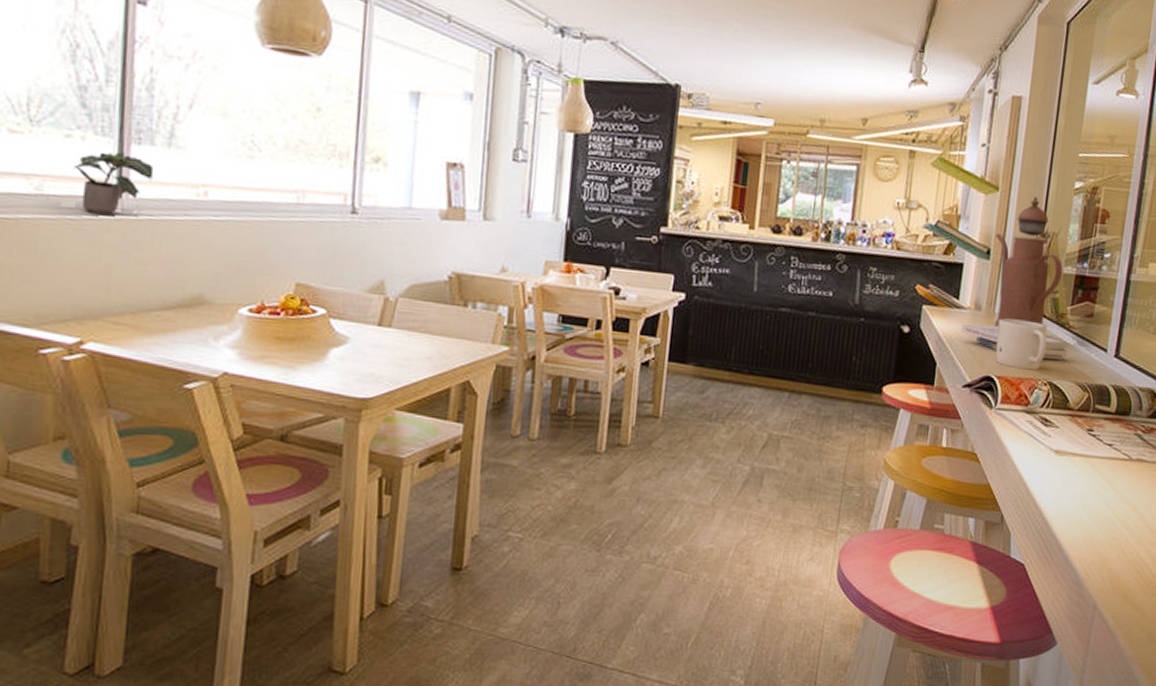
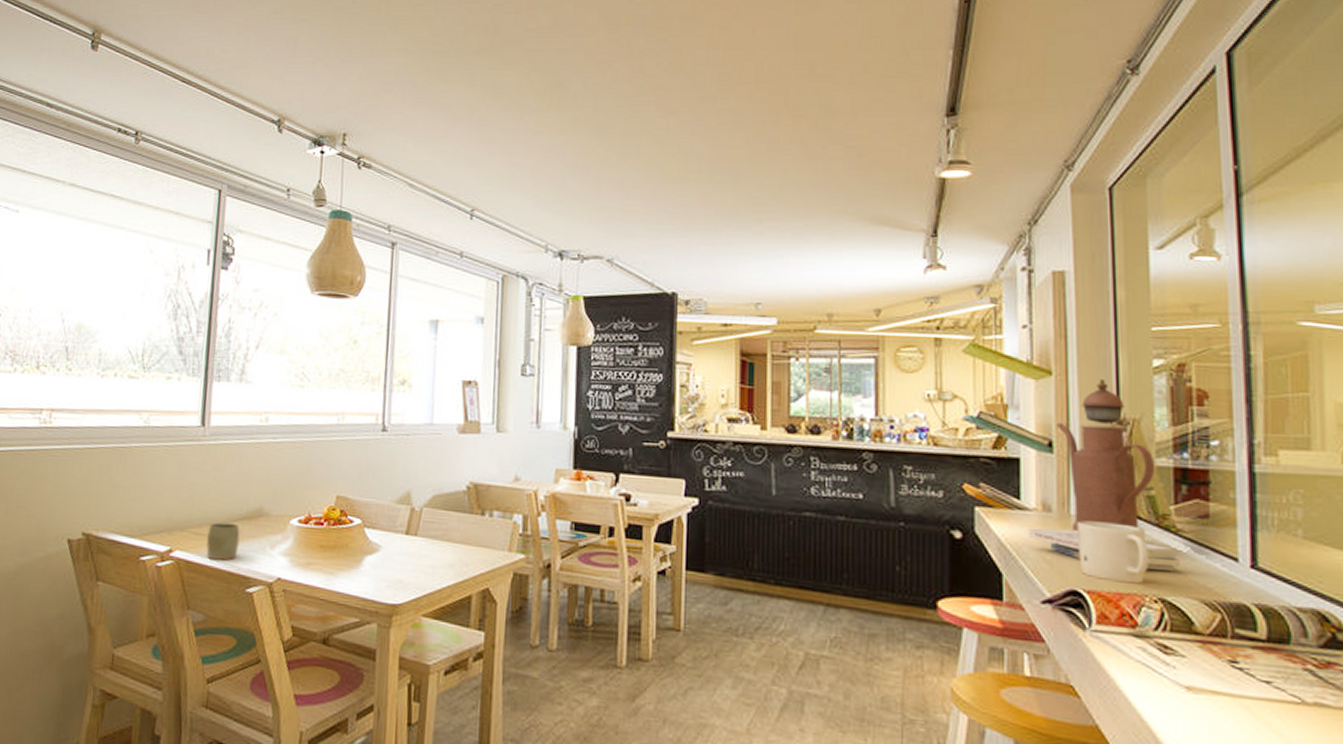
potted plant: present [74,151,154,215] -> none [171,387,229,441]
mug: none [130,310,174,354] -> present [206,522,240,560]

